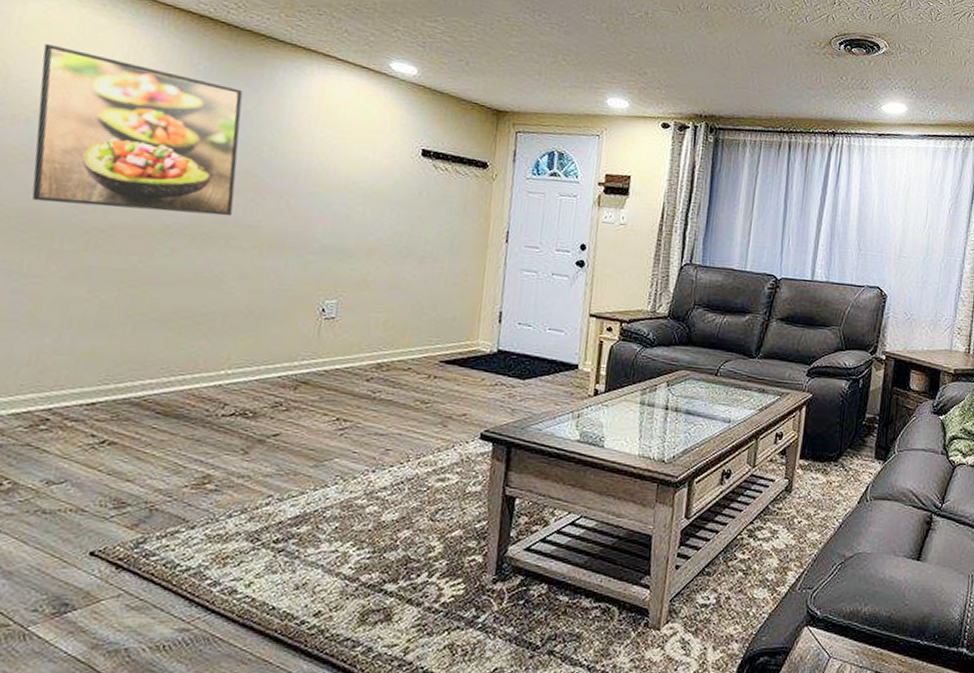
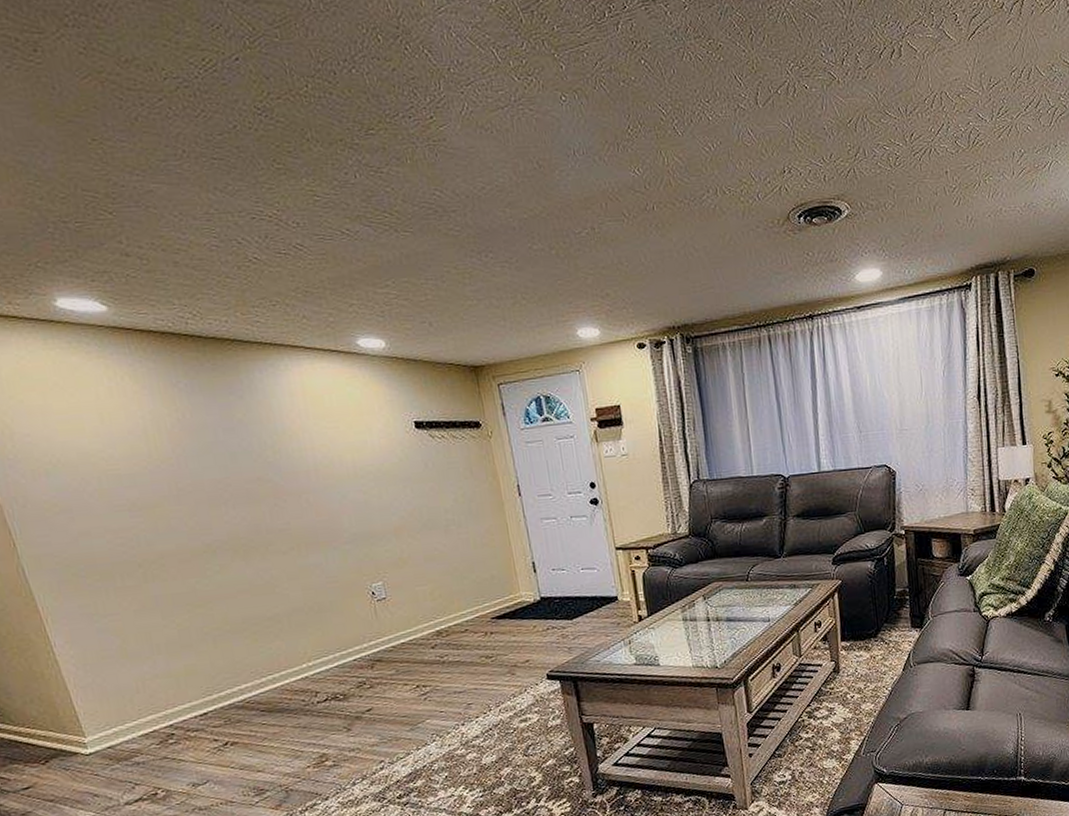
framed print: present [31,43,243,217] -> none [31,393,261,547]

